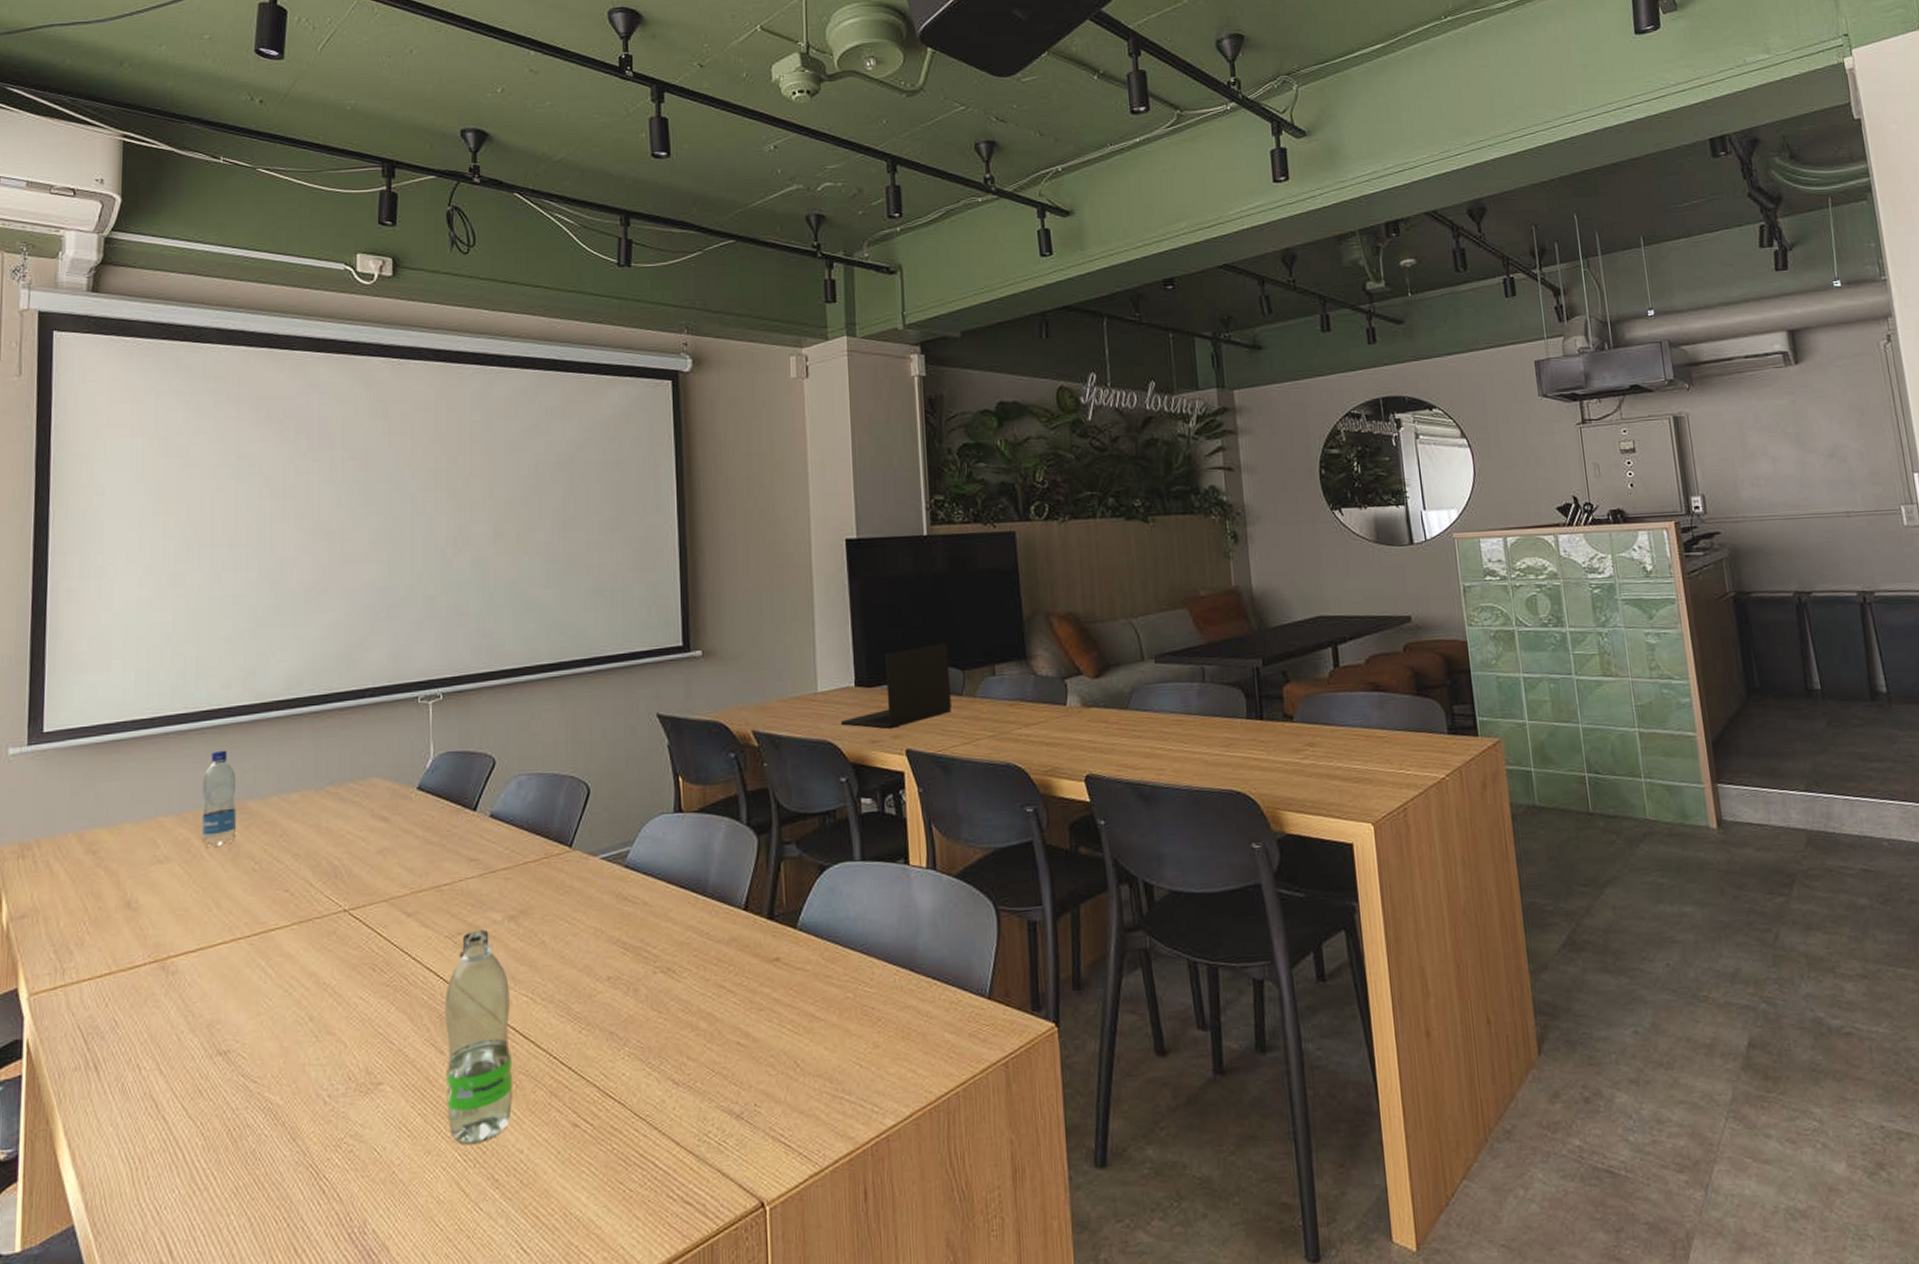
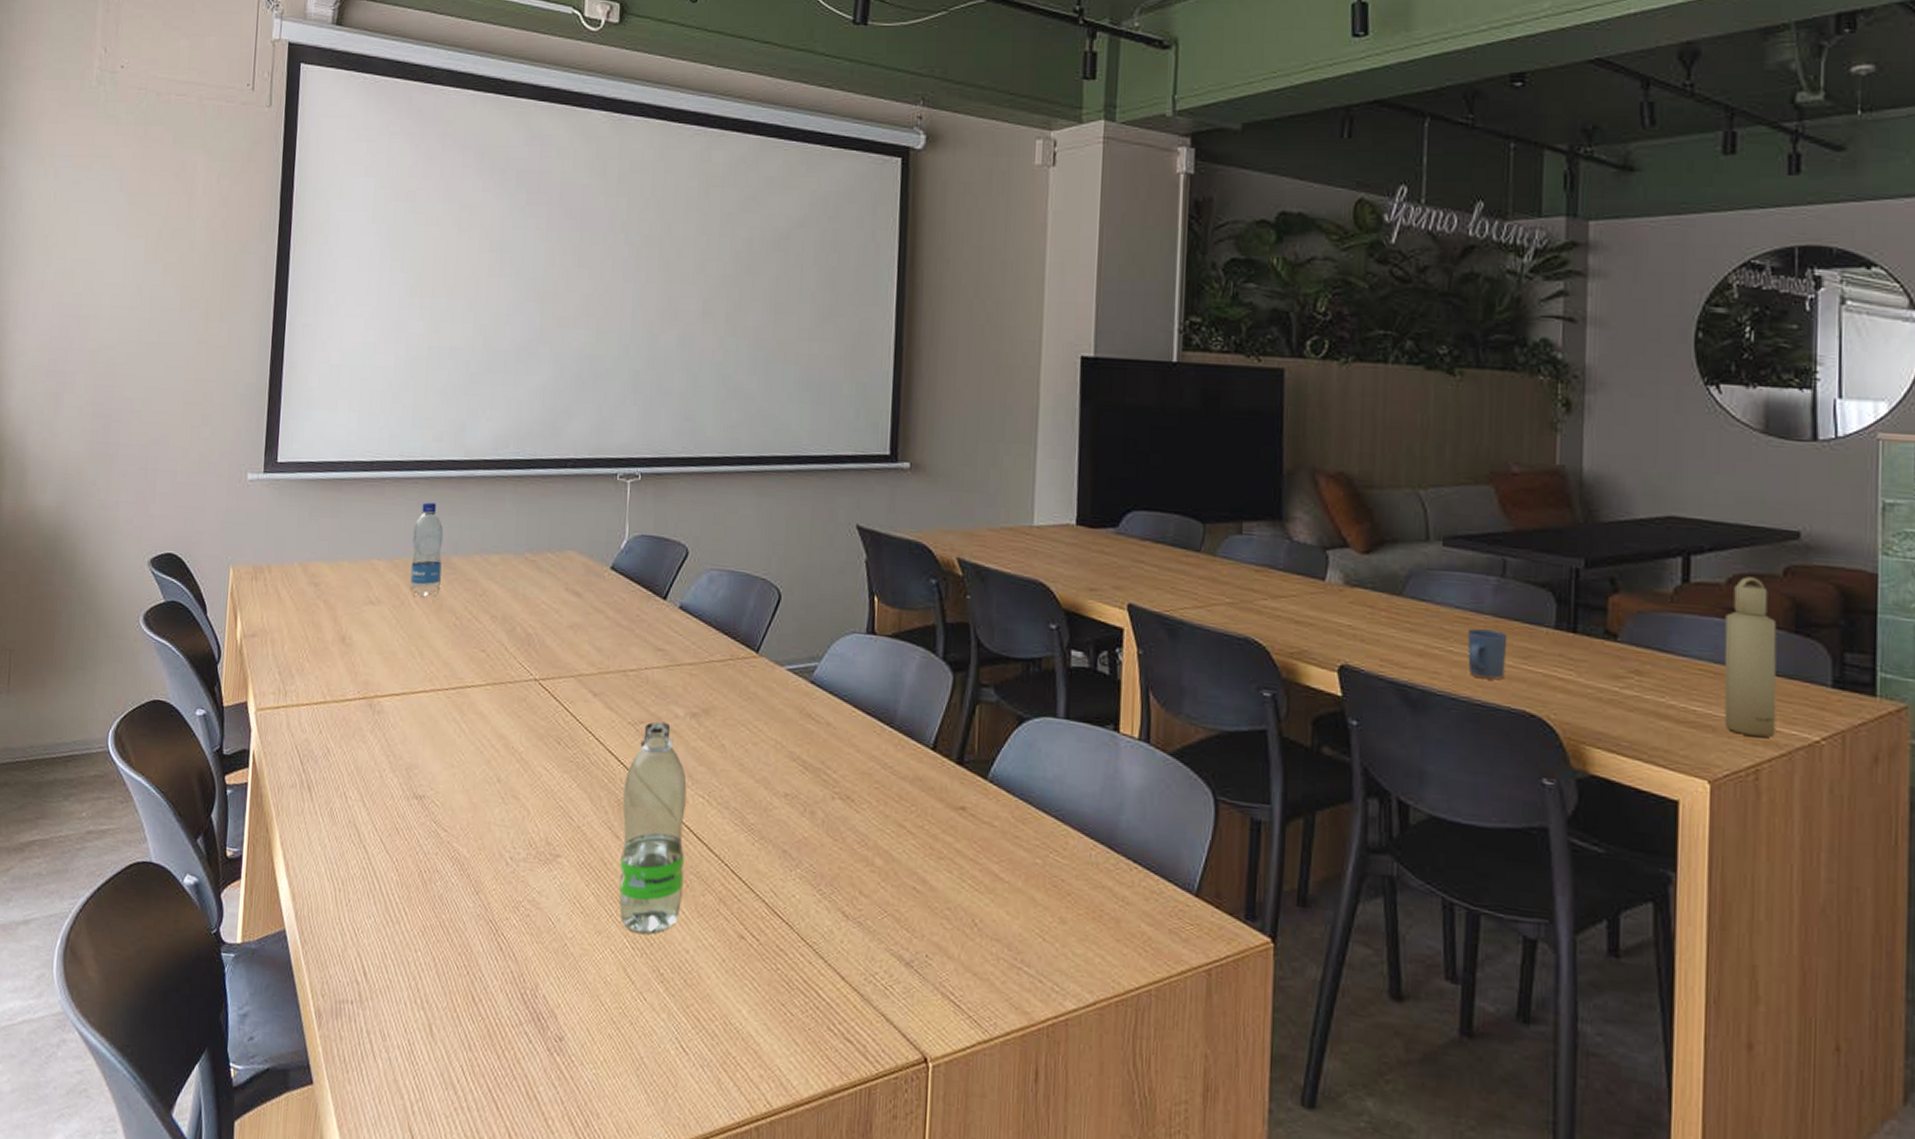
laptop: present [840,642,951,729] -> none [1056,488,1189,578]
mug: none [1181,727,1214,769] -> present [1467,628,1508,681]
bottle: none [1367,656,1414,783] -> present [1724,576,1777,738]

